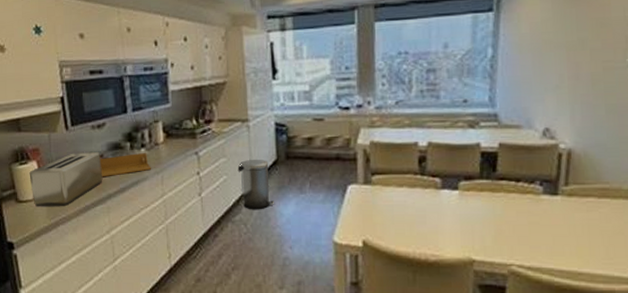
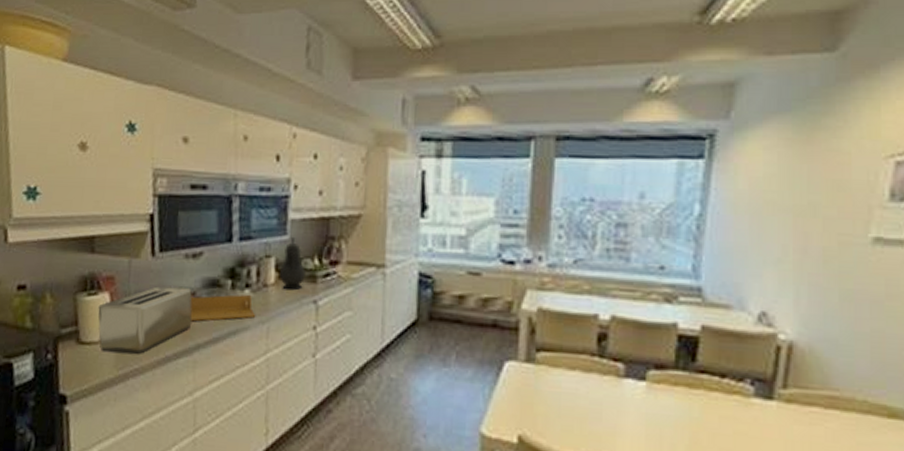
coffeepot: none [166,105,187,146] -> present [279,237,306,291]
pedal bin: present [239,160,274,210] -> none [367,317,408,383]

